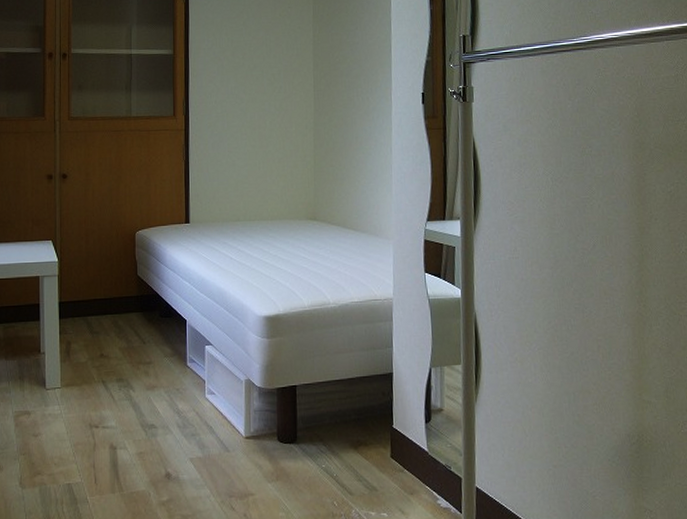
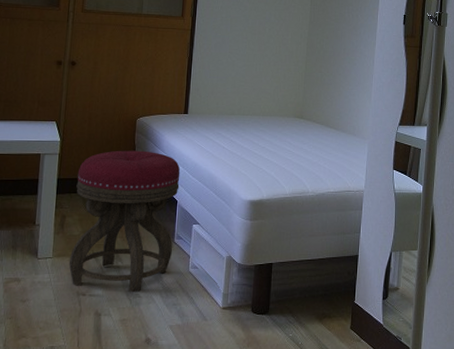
stool: none [79,266,187,423] -> present [69,150,181,293]

